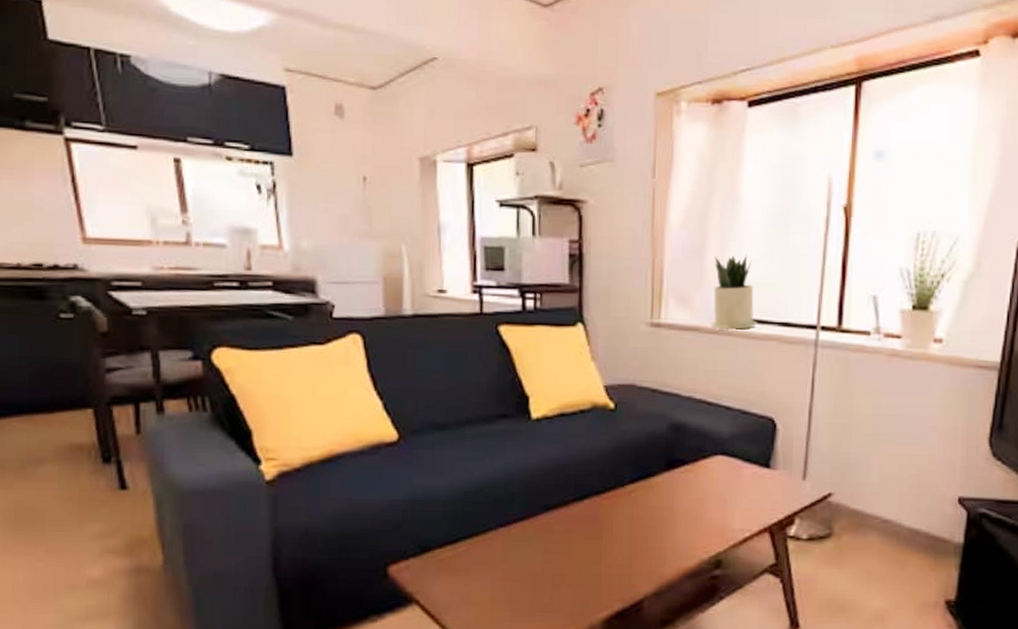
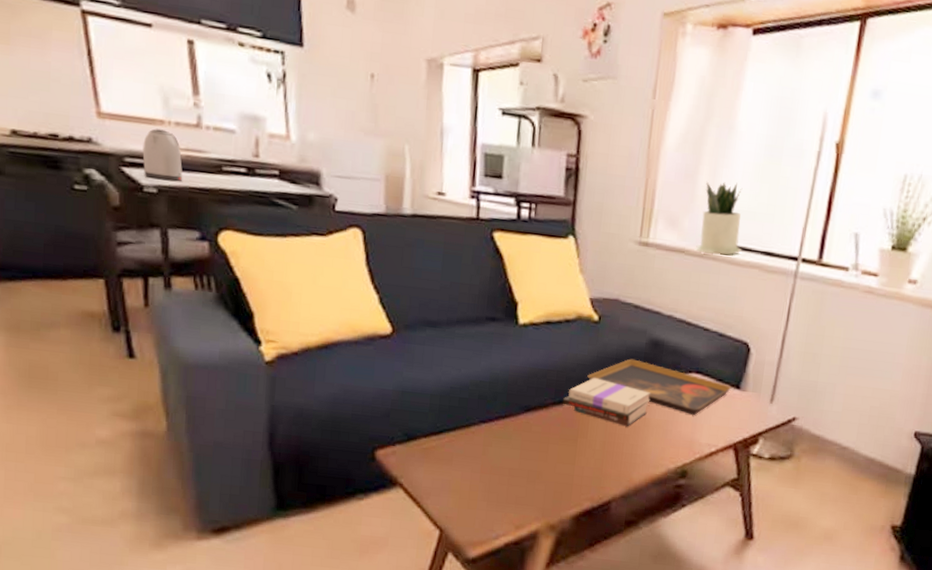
kettle: none [130,250,173,302] -> present [142,128,183,181]
books: none [583,469,675,517] -> present [562,378,650,426]
decorative tray: none [607,445,761,499] -> present [587,358,732,415]

